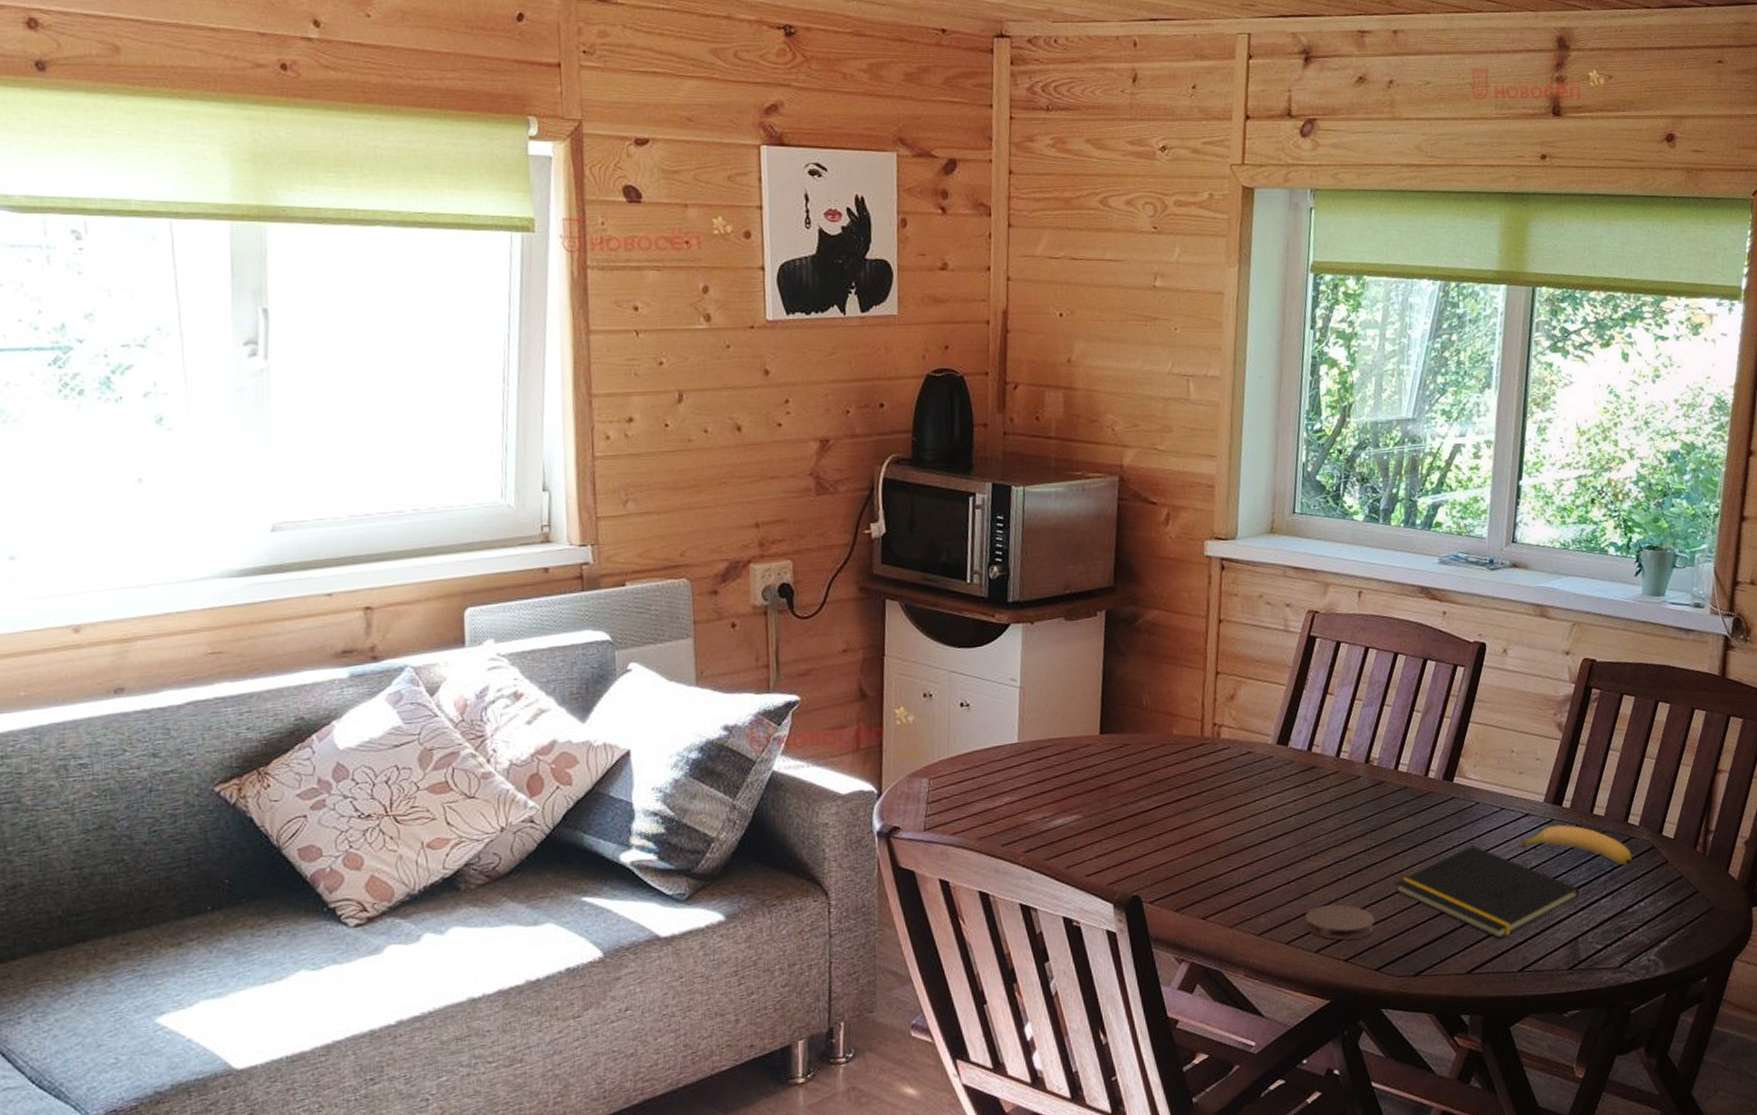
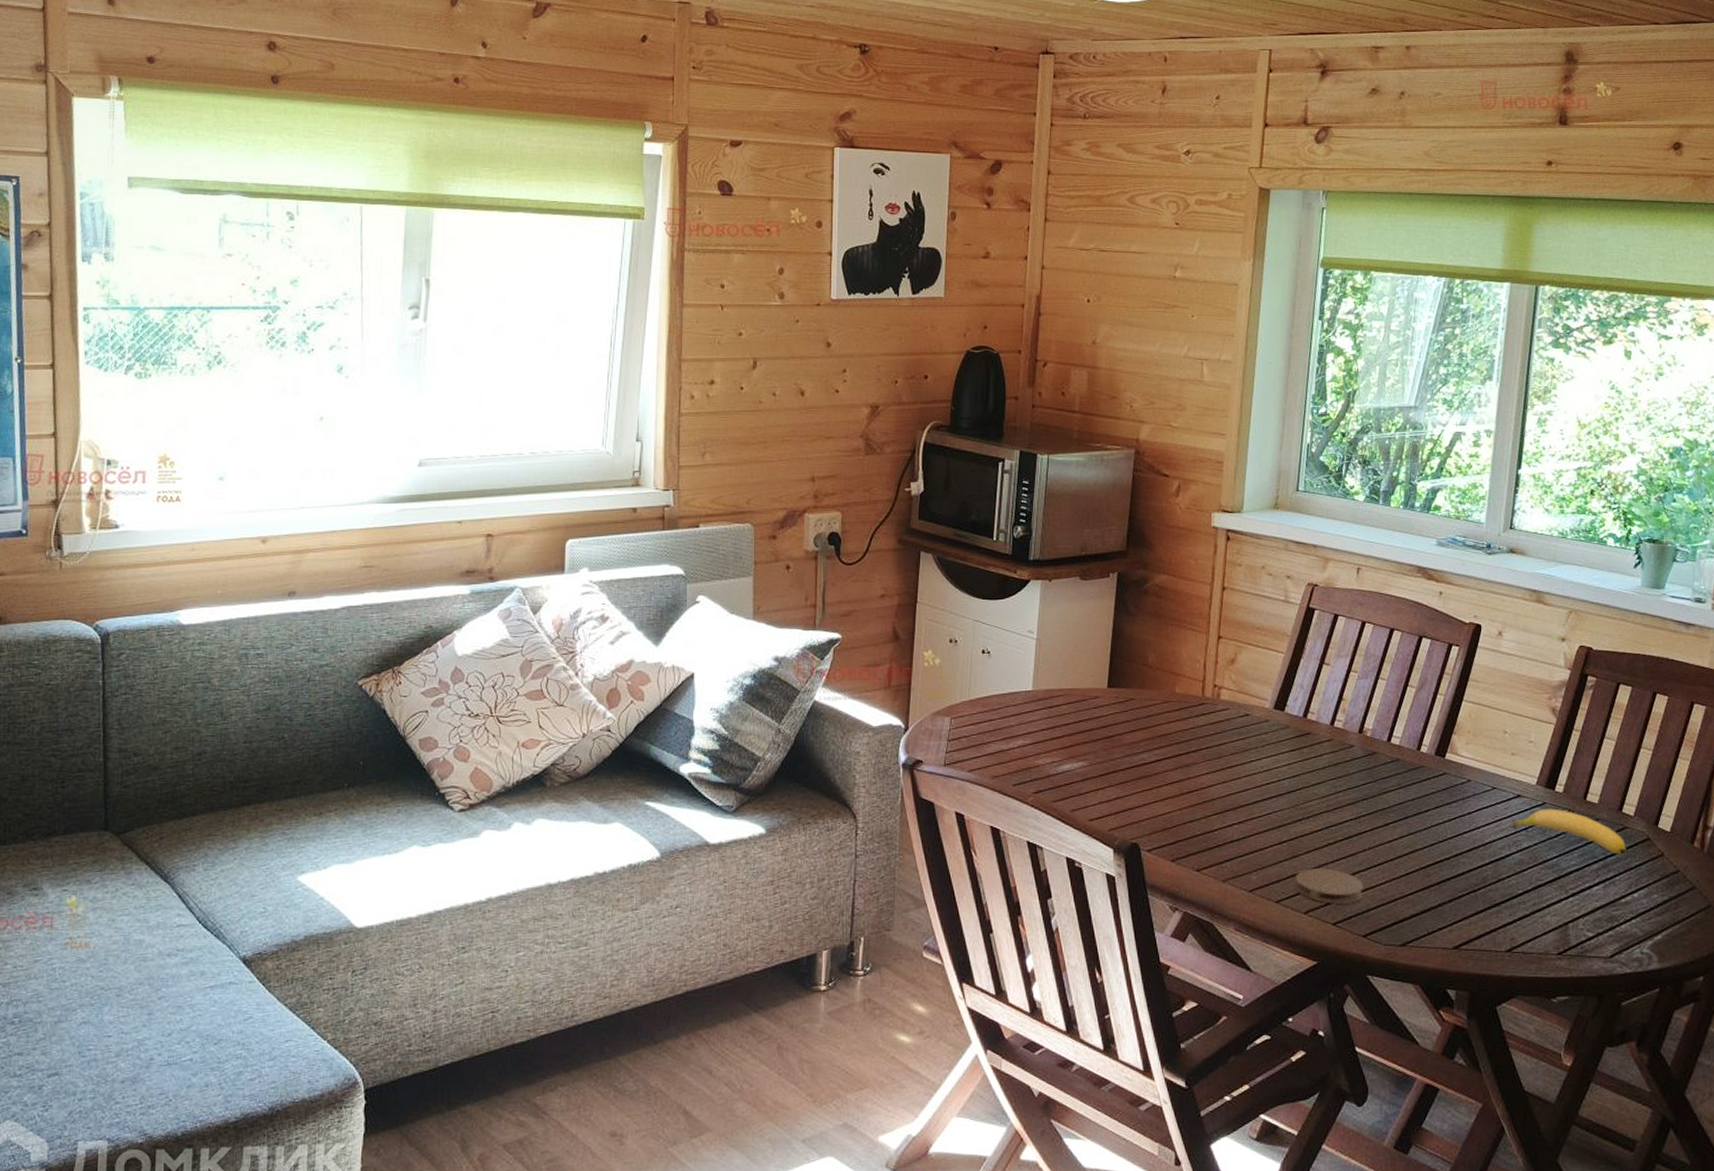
notepad: present [1395,845,1580,939] -> none [1384,822,1571,917]

